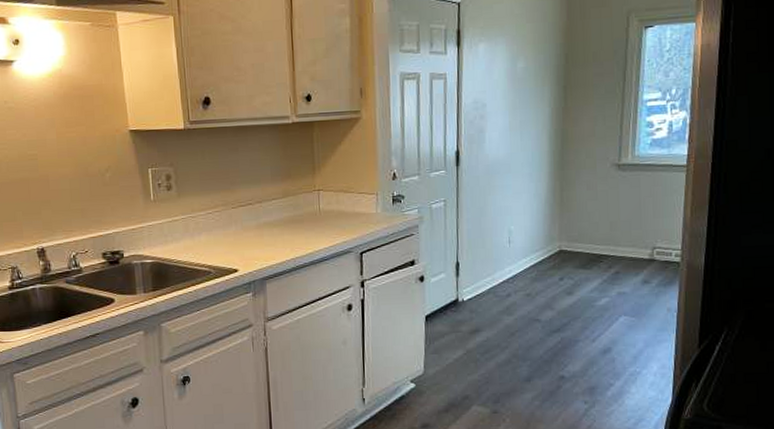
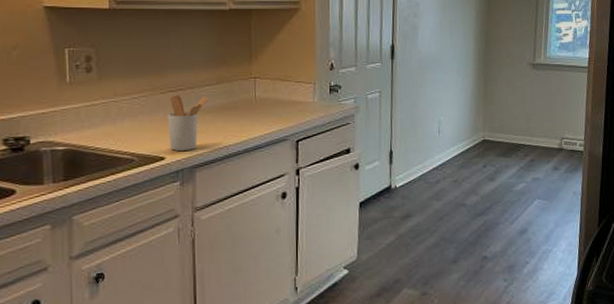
utensil holder: none [238,209,277,263] -> present [166,95,210,151]

